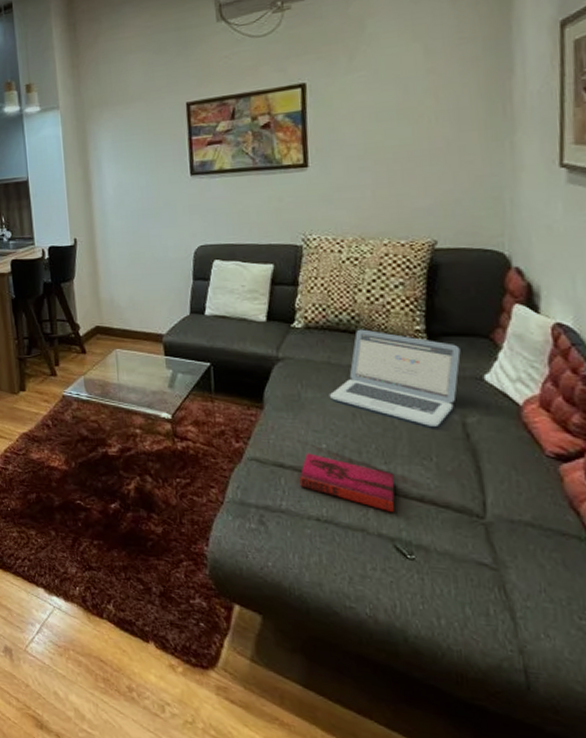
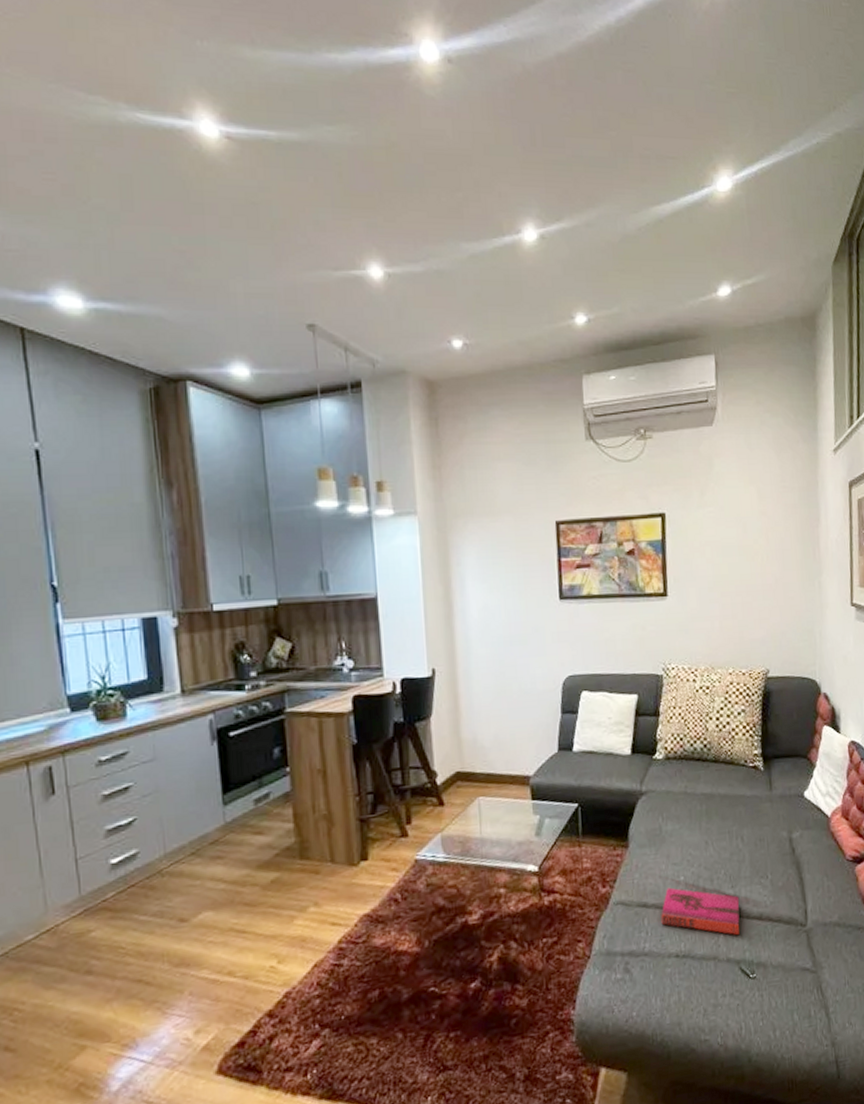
laptop: present [329,329,461,426] -> none [686,756,787,846]

